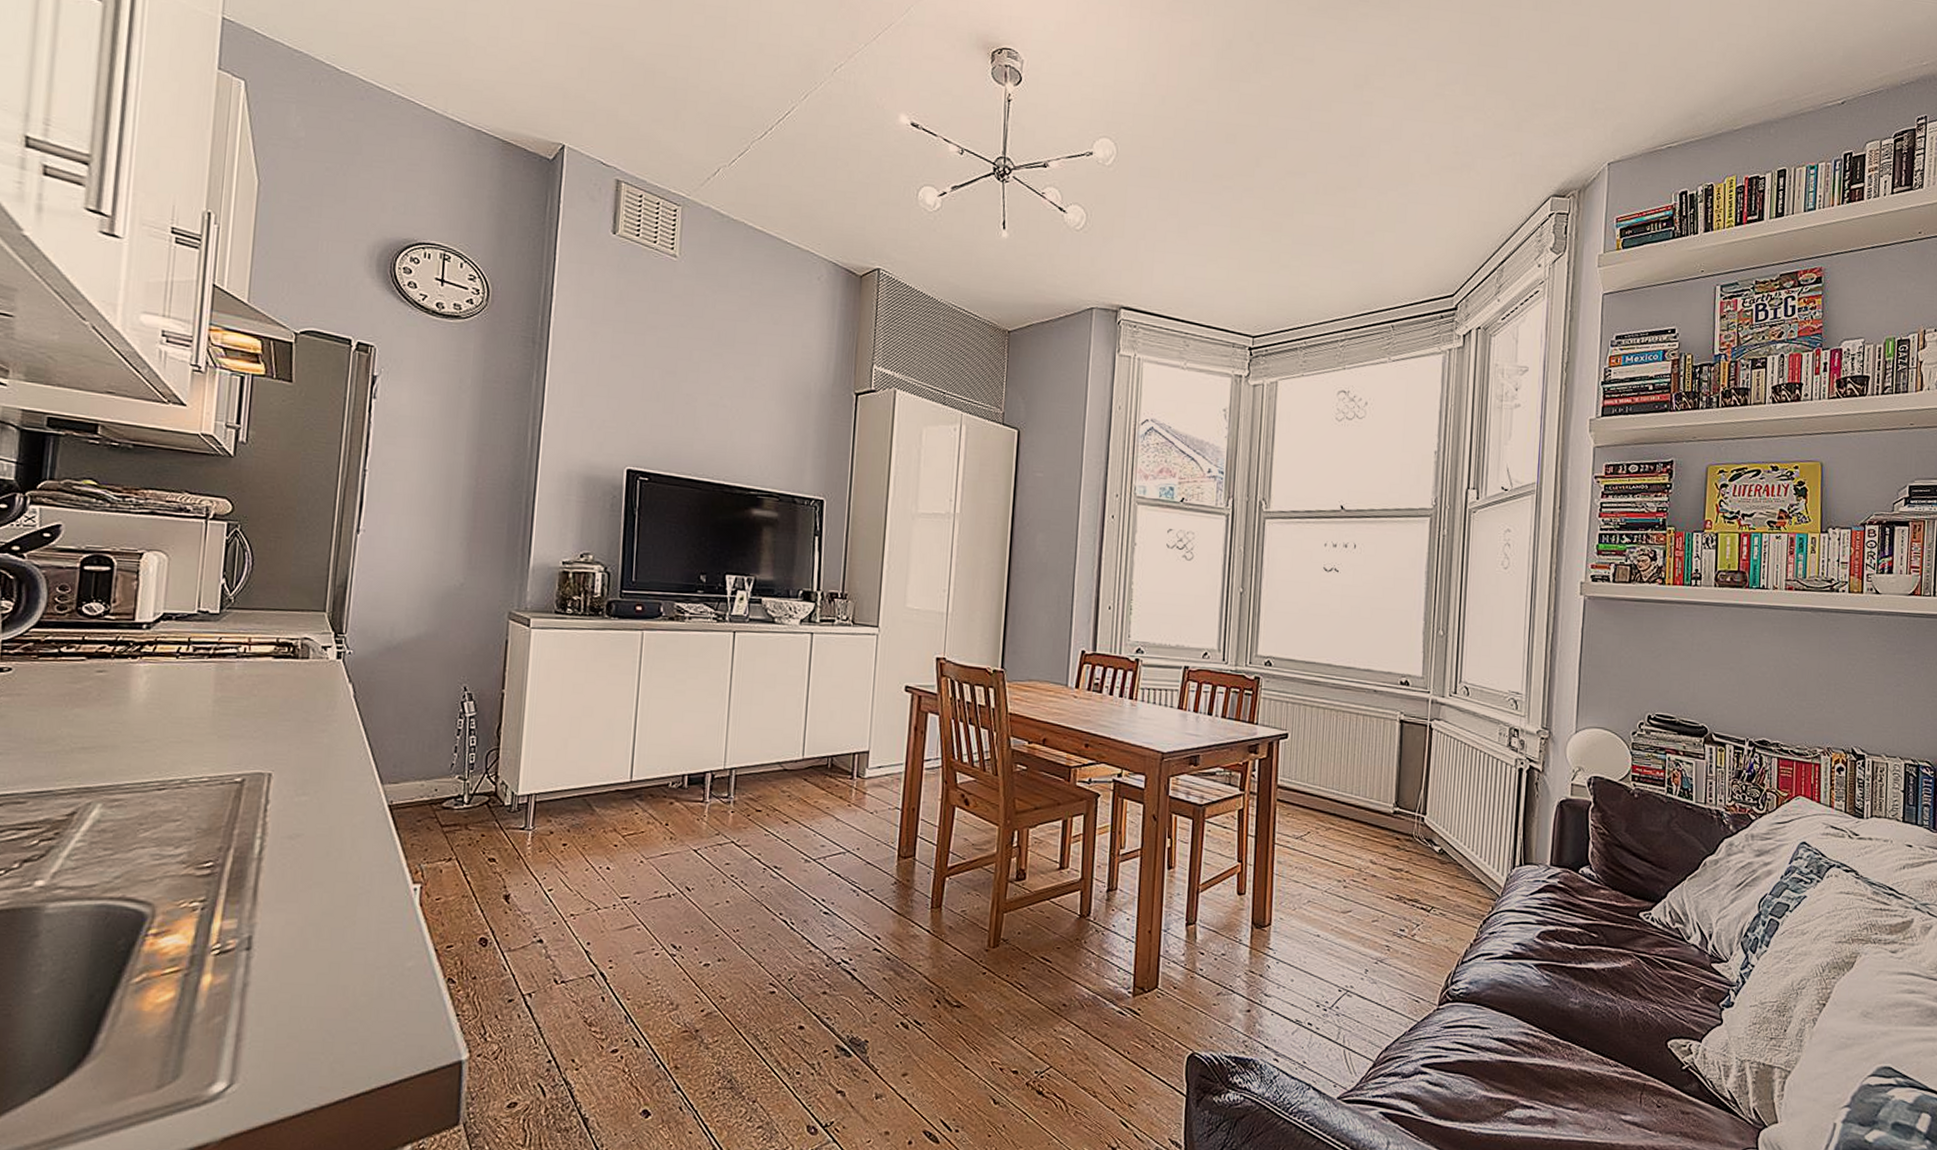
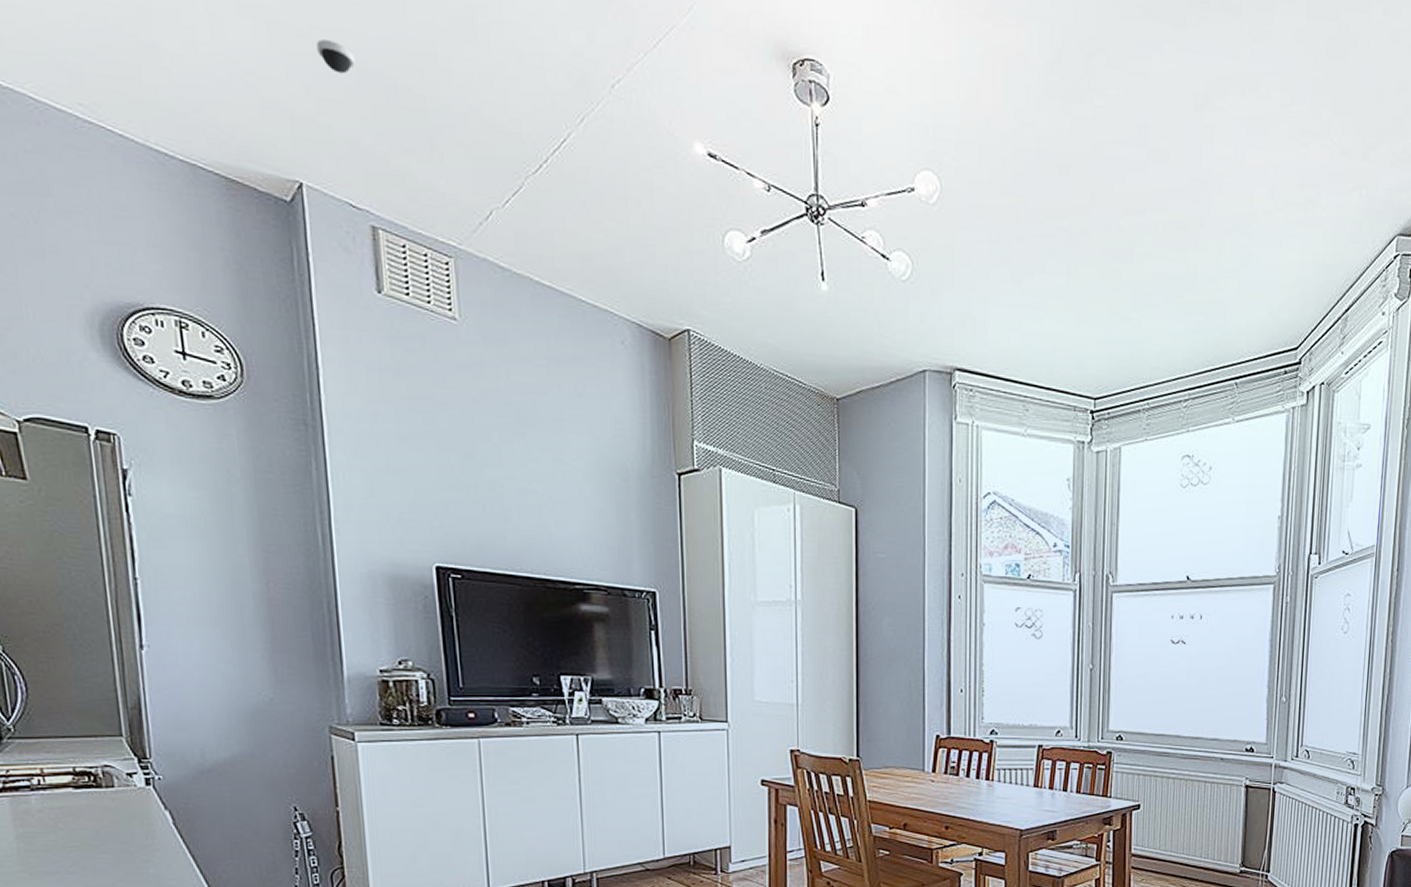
dome security camera: none [594,35,624,61] -> present [316,39,355,74]

